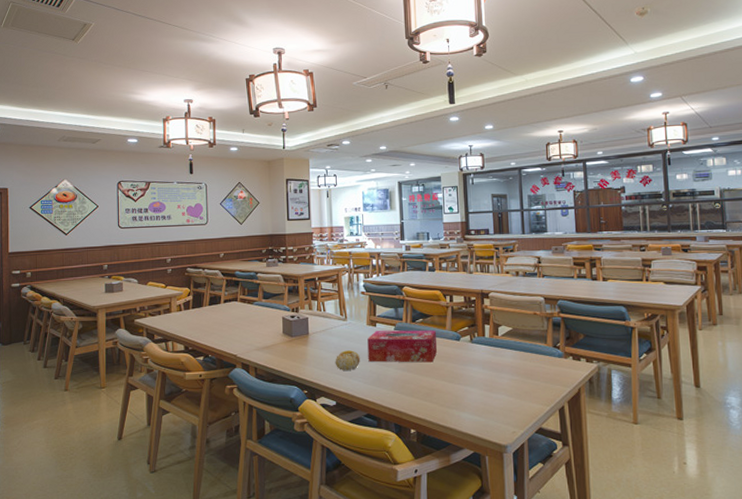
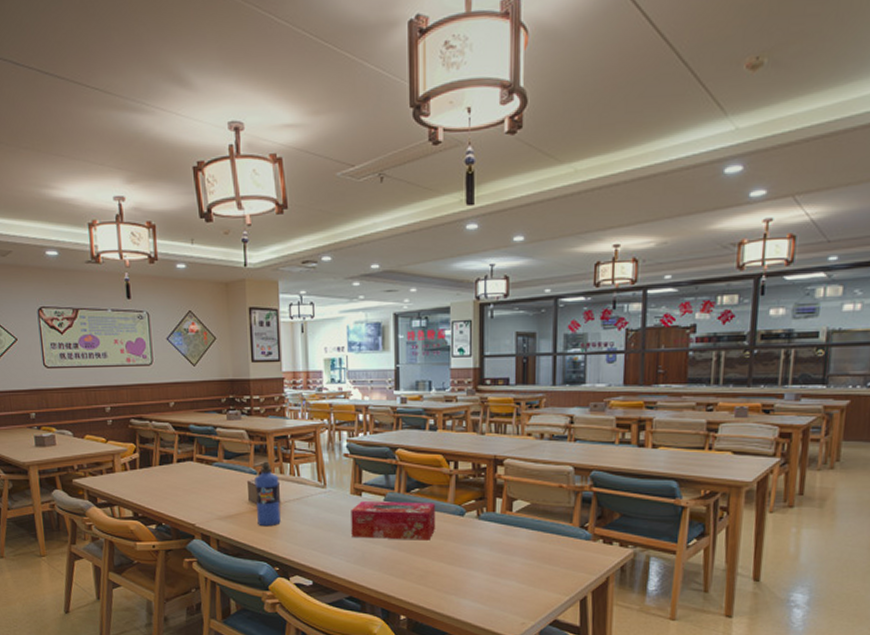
water bottle: none [288,301,309,355] -> present [254,462,281,527]
fruit: present [335,350,360,370] -> none [311,523,342,546]

